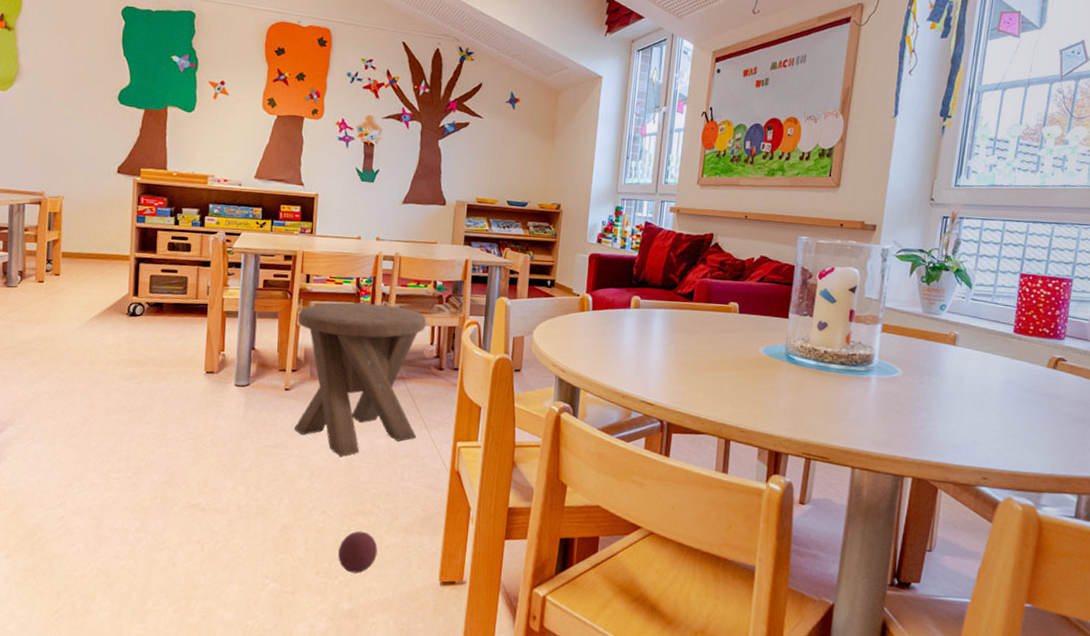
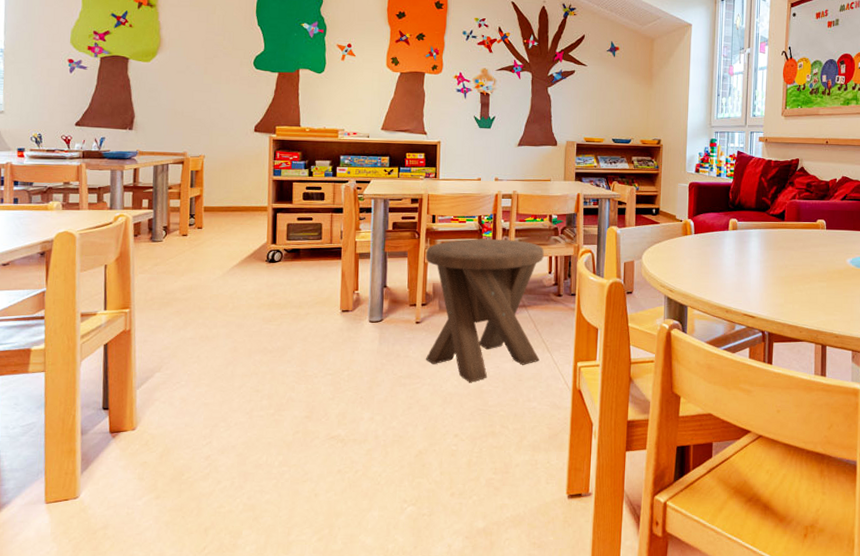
ball: present [338,531,378,574] -> none [471,452,508,492]

